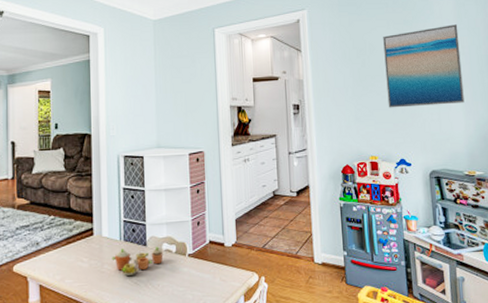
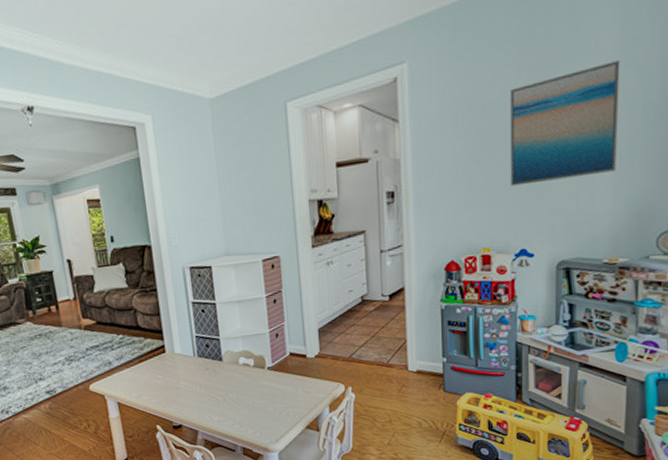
toy tea set: present [111,247,164,276] -> none [187,361,241,391]

